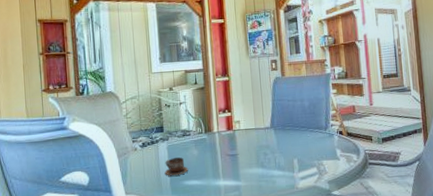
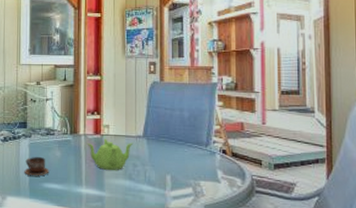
teapot: none [221,133,263,162] -> present [86,138,134,171]

